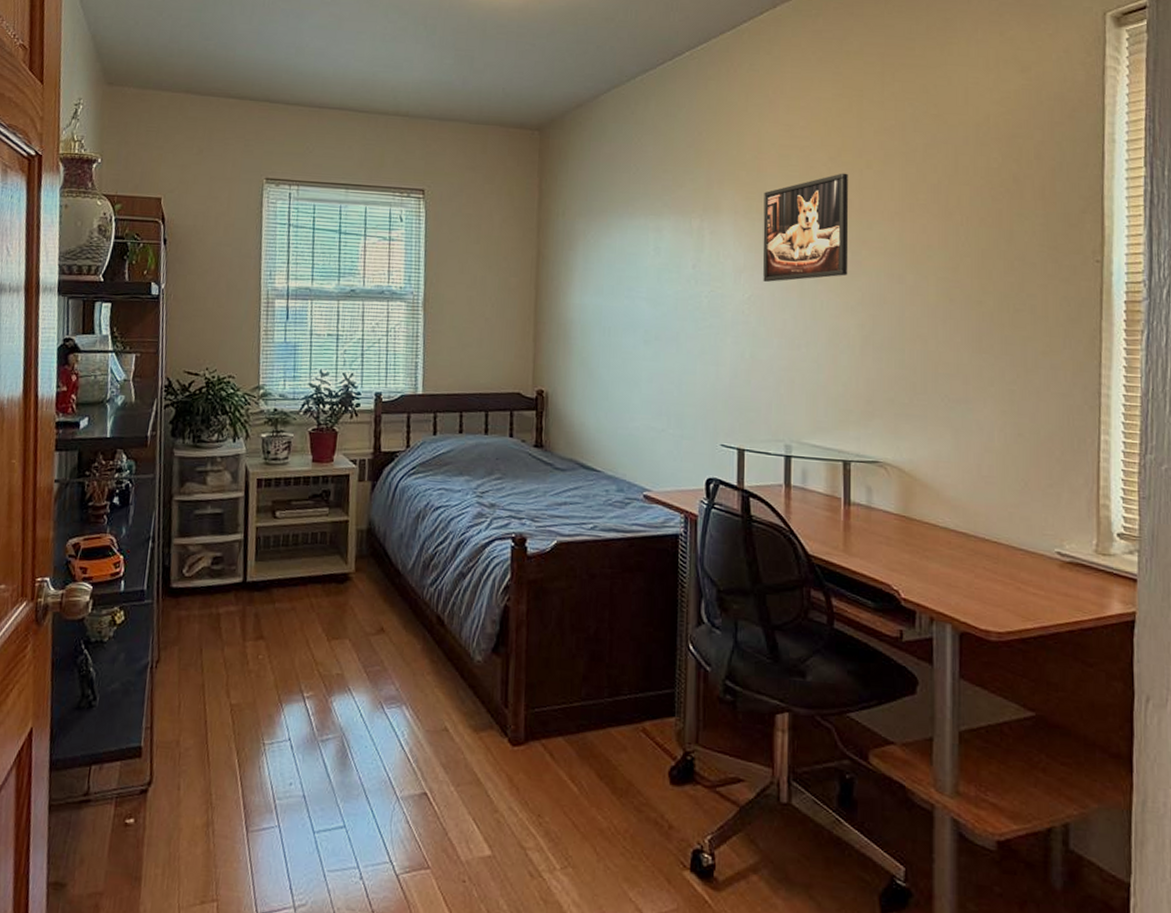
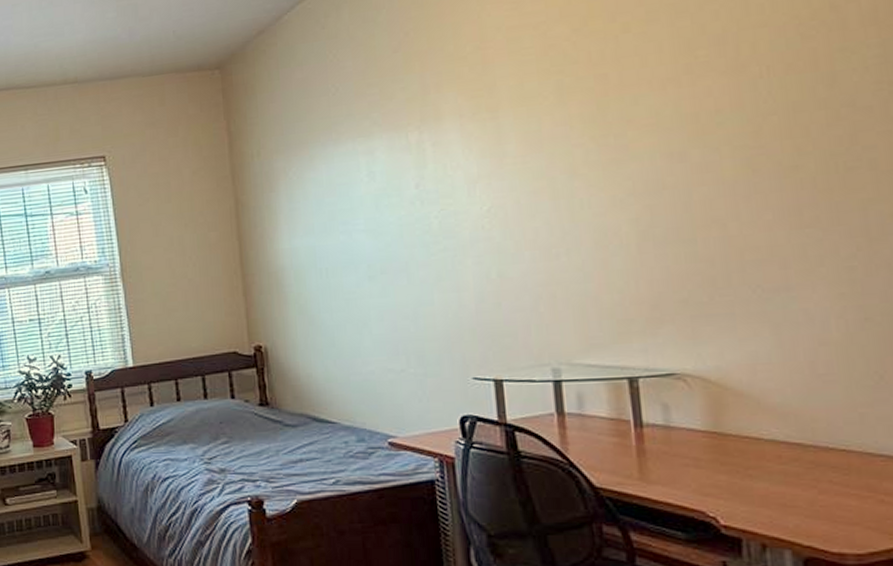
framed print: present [762,173,849,282] -> none [493,43,612,189]

